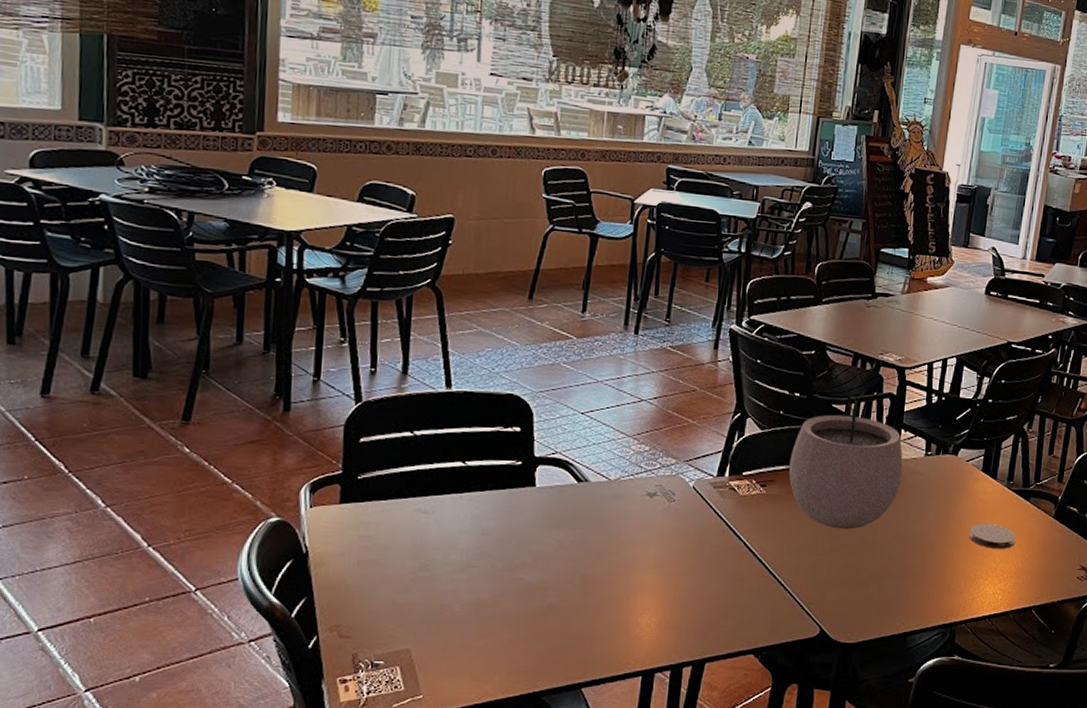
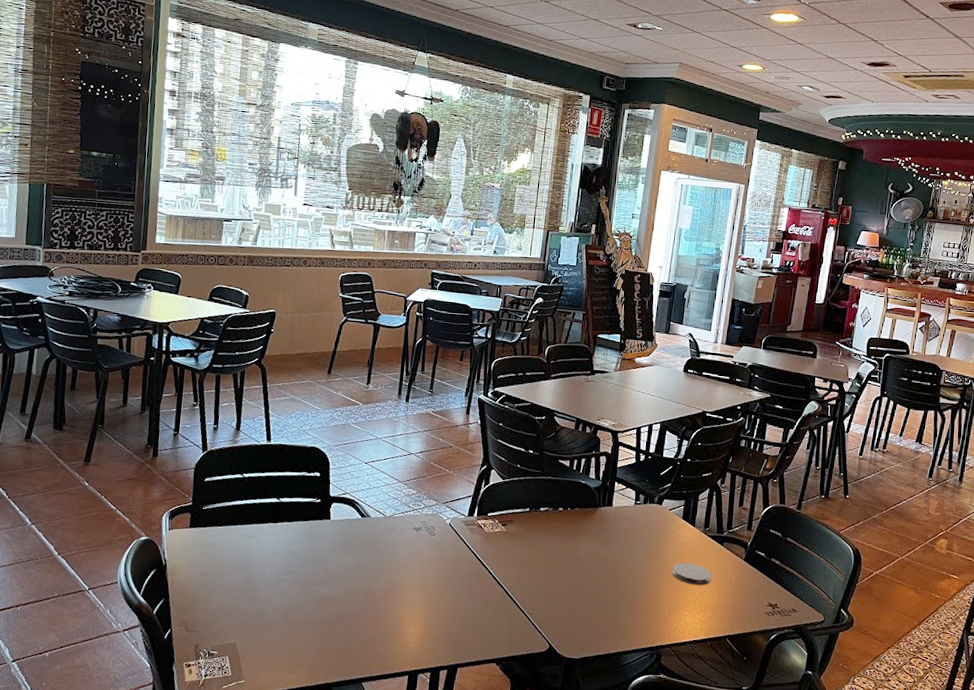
plant pot: present [789,390,903,530] -> none [524,449,617,564]

